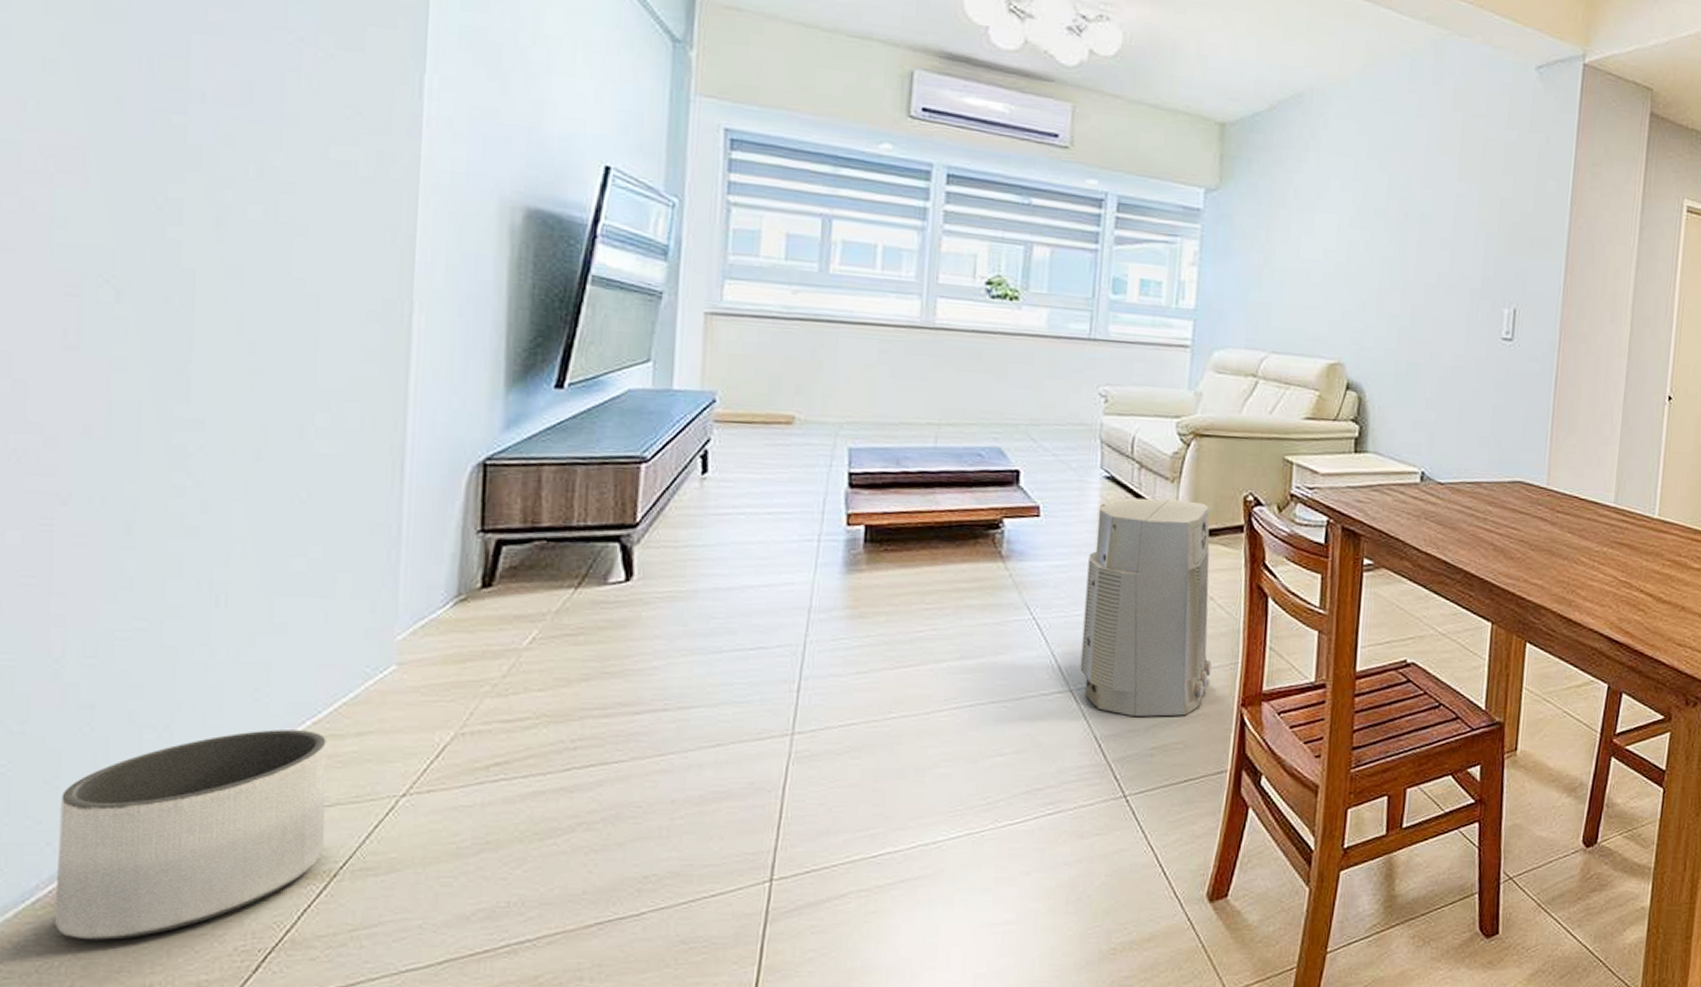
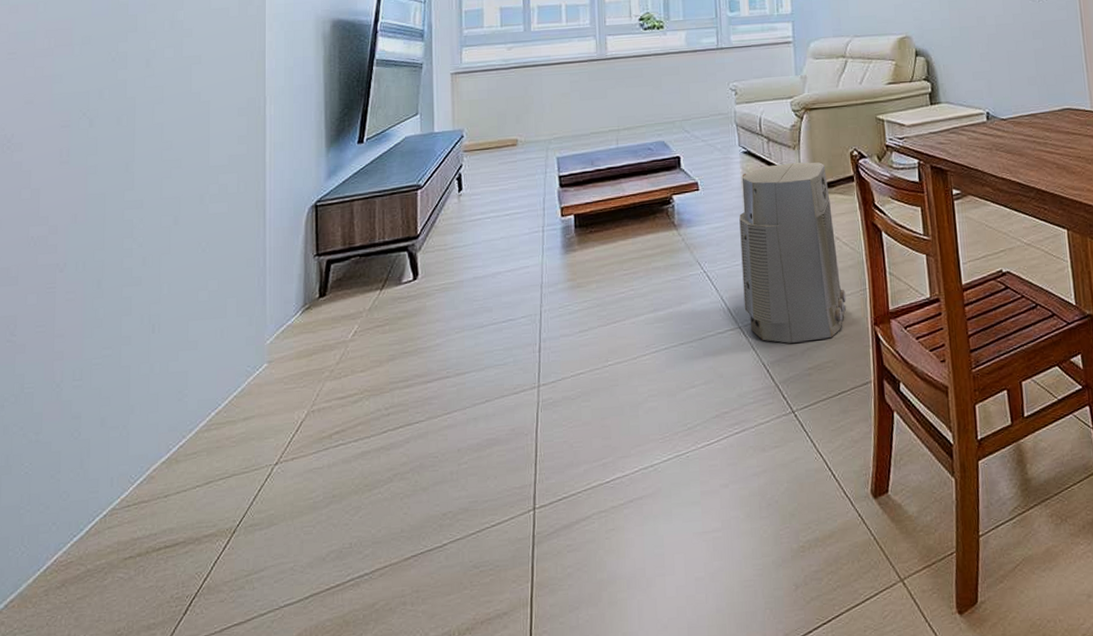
planter: present [54,729,326,940] -> none [57,420,227,597]

